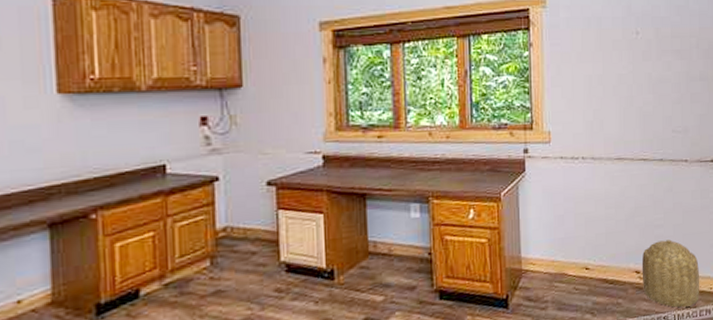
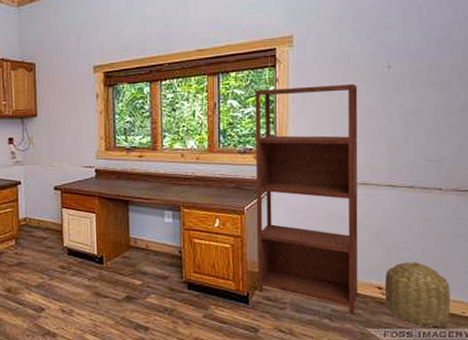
shelving unit: none [509,50,617,305] -> present [255,83,358,314]

